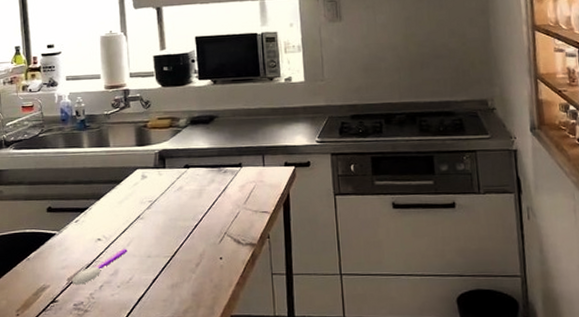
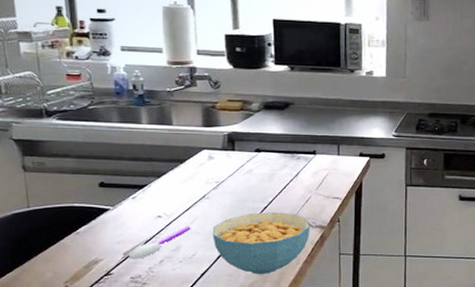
cereal bowl: none [147,229,241,299] -> present [212,211,311,274]

